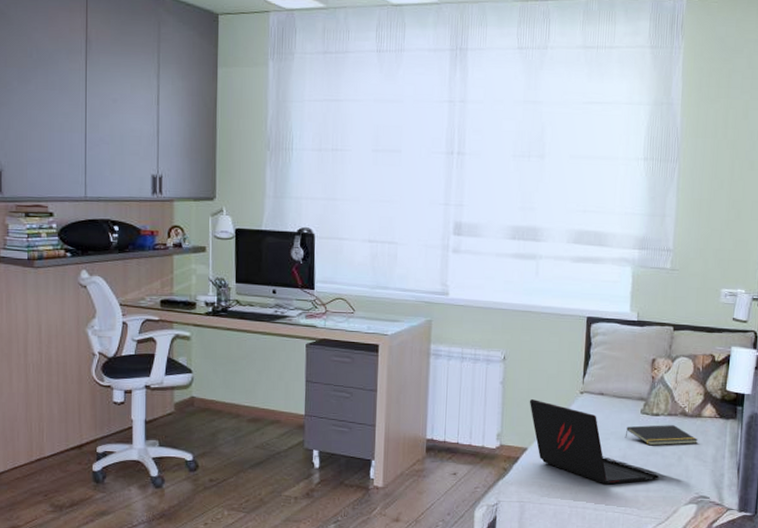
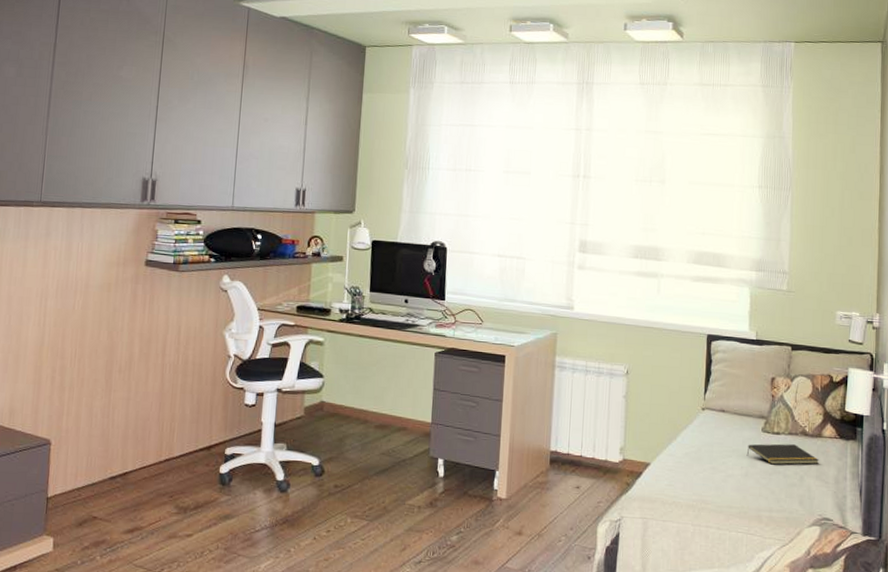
laptop: present [529,398,660,485] -> none [651,413,782,503]

